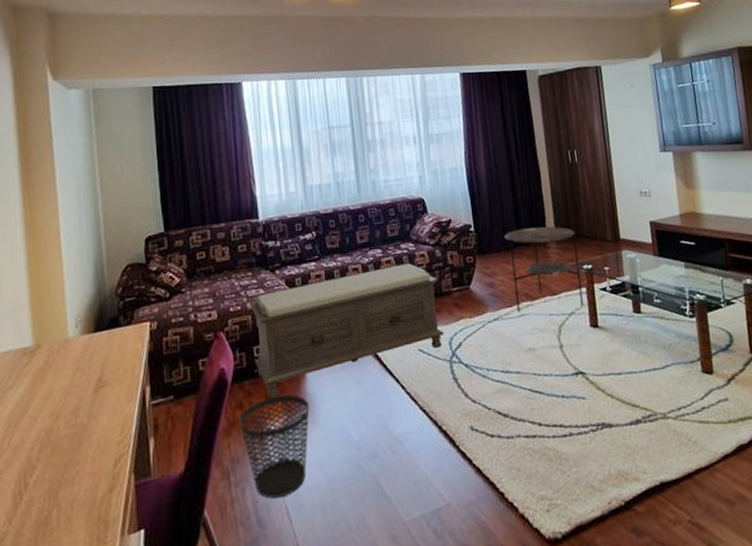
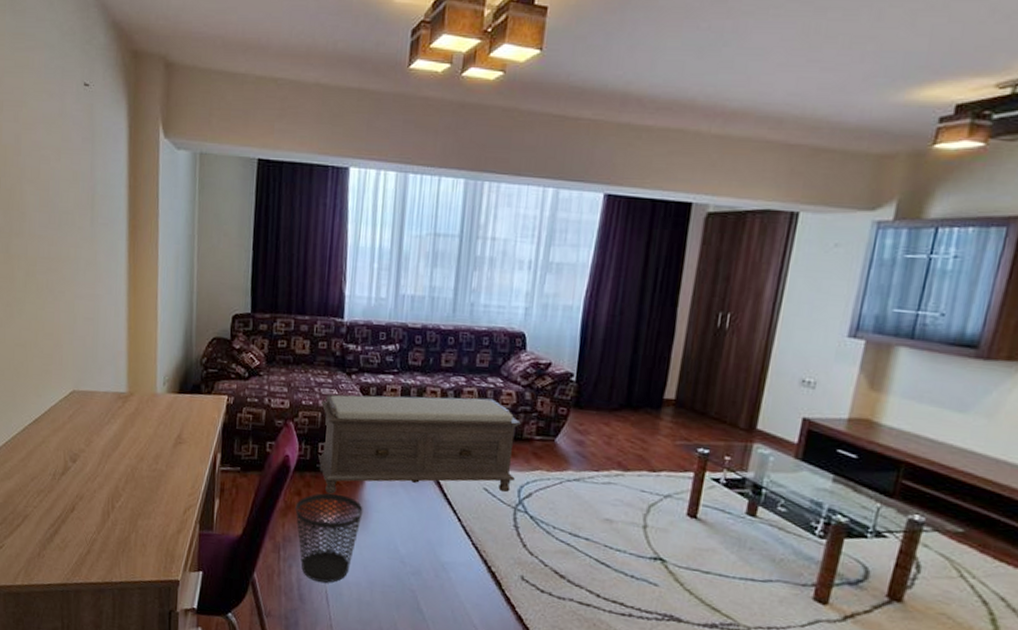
side table: present [504,226,584,312] -> none [604,390,700,491]

